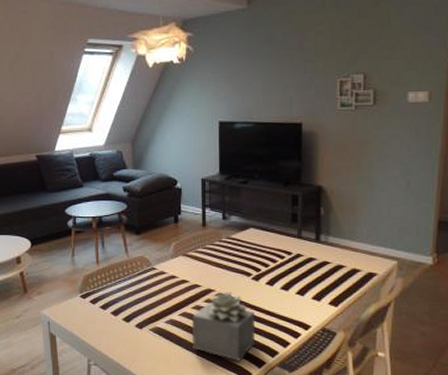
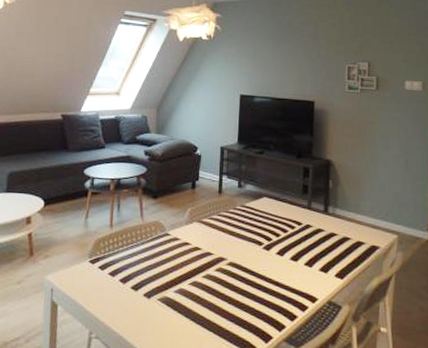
succulent plant: present [192,292,255,361] -> none [201,261,264,335]

